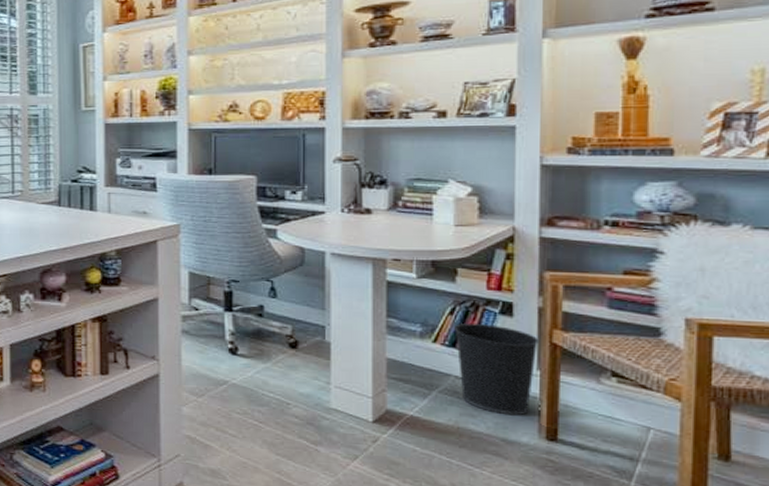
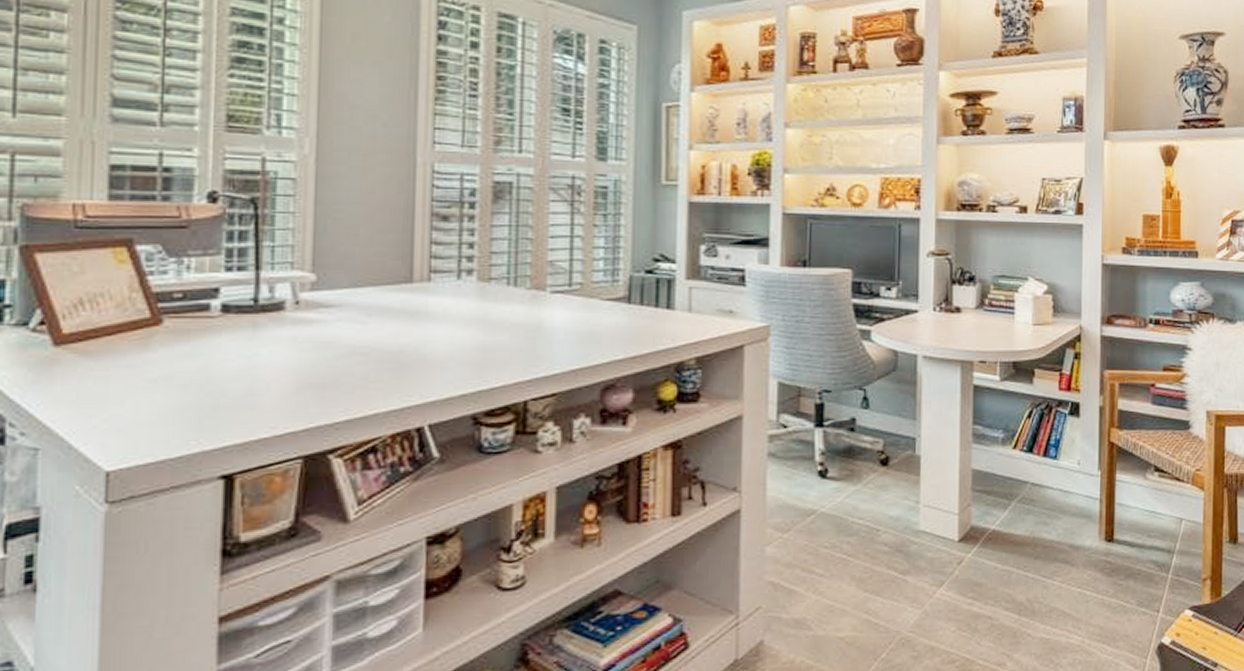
wastebasket: present [454,323,539,416] -> none [1032,425,1100,520]

